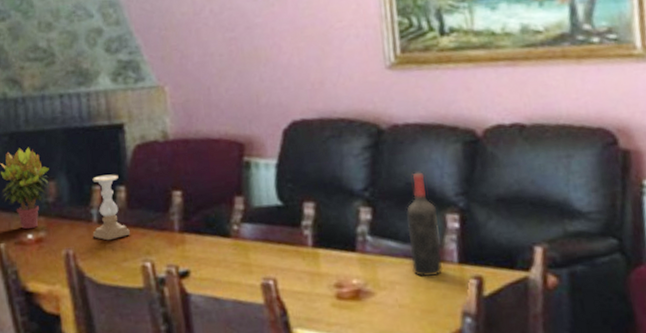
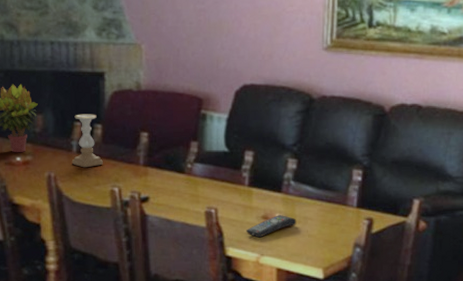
remote control: none [315,281,381,313] -> present [245,215,297,238]
wine bottle: present [406,172,443,277] -> none [322,135,347,216]

